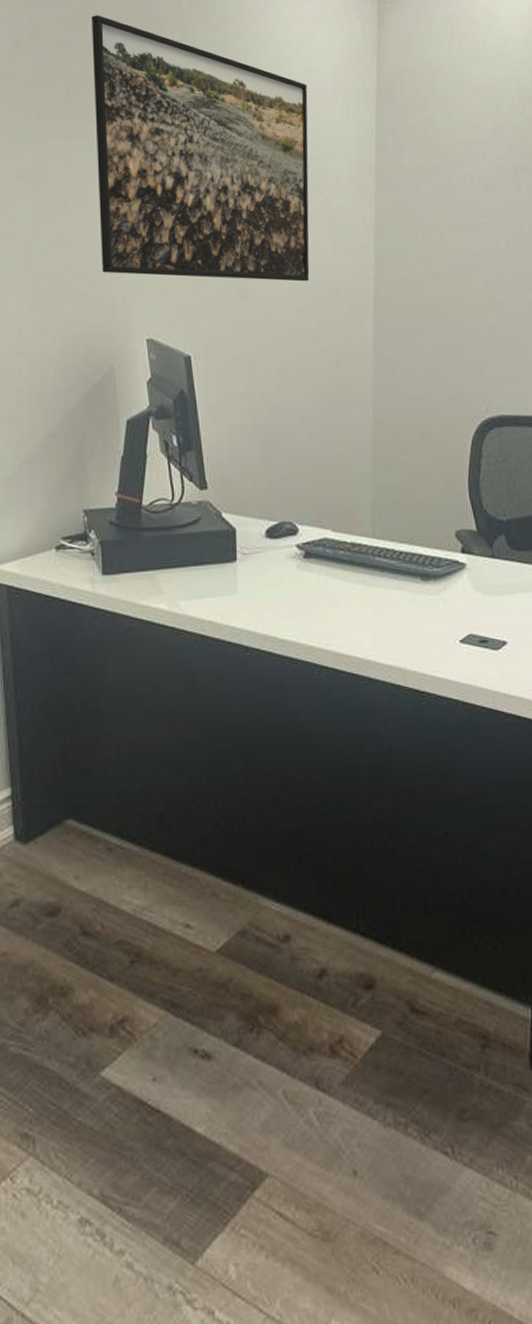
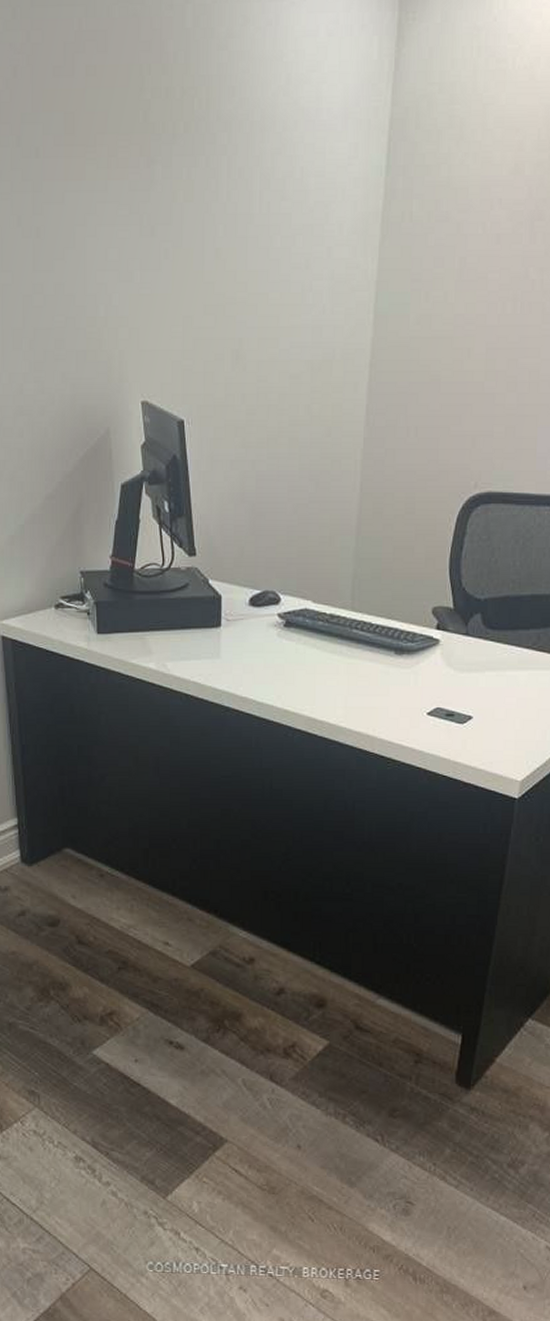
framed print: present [92,15,310,282] -> none [91,32,315,343]

